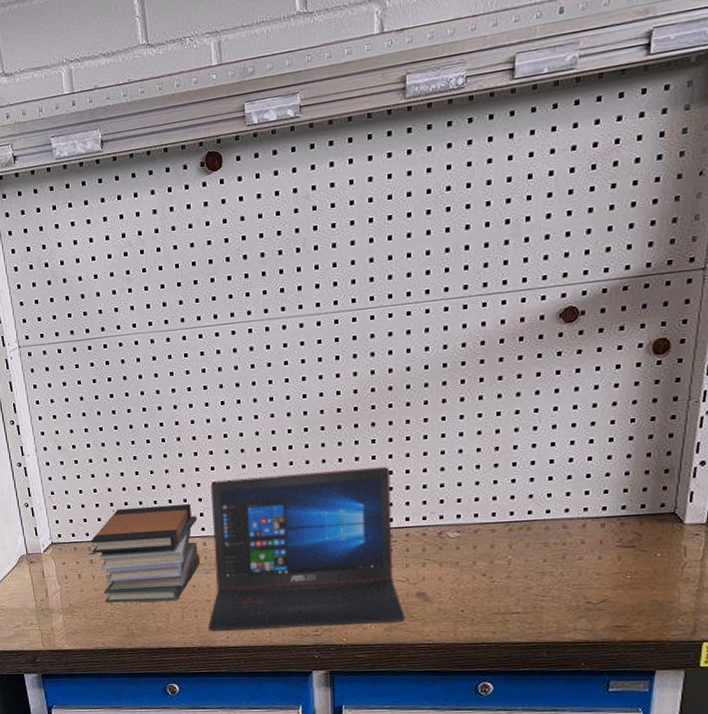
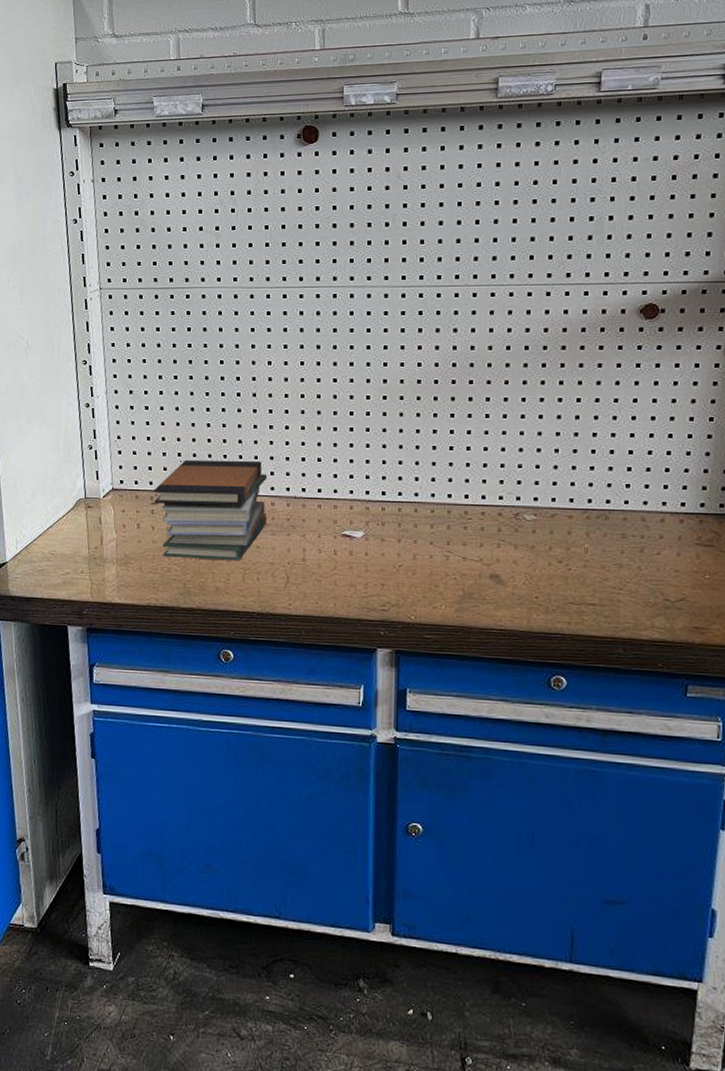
laptop: present [207,467,405,631] -> none [269,440,477,604]

